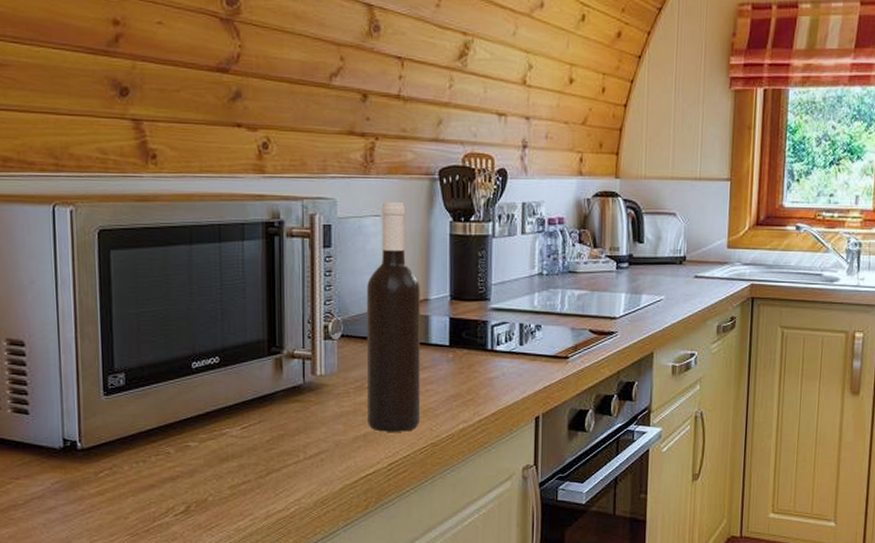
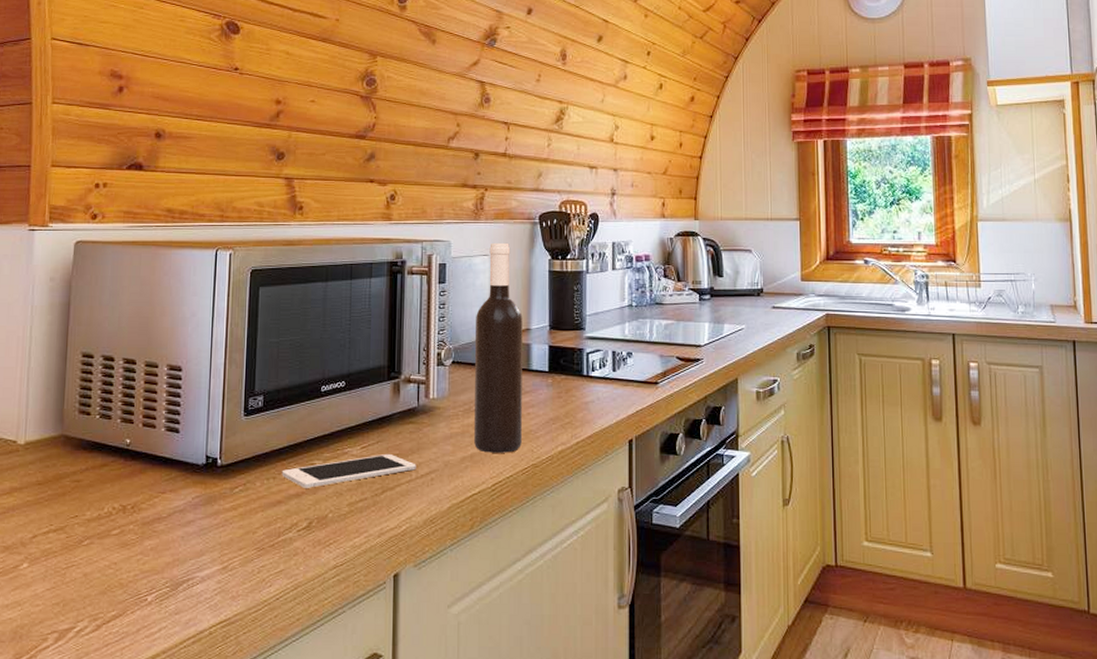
cell phone: none [152,434,304,471] -> present [281,453,416,488]

